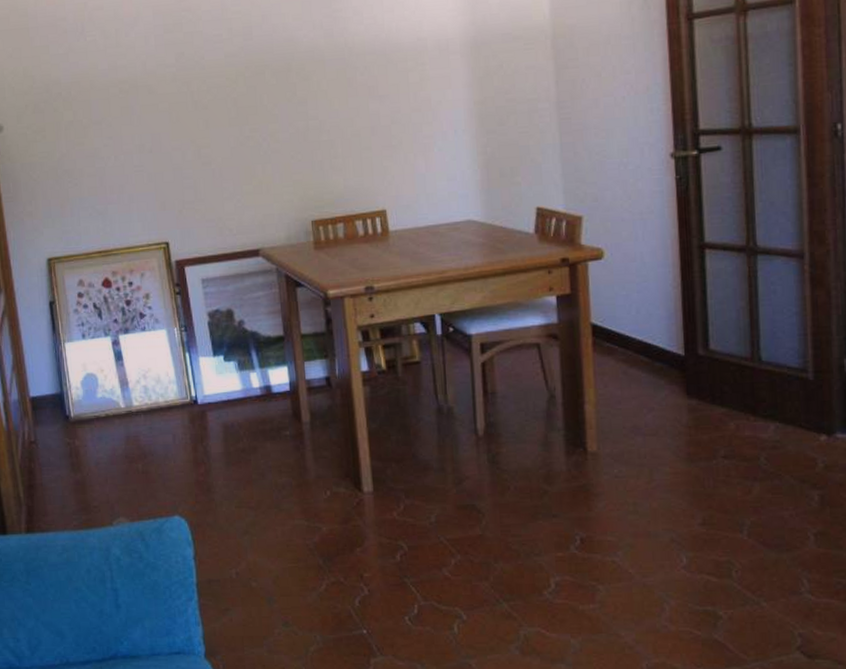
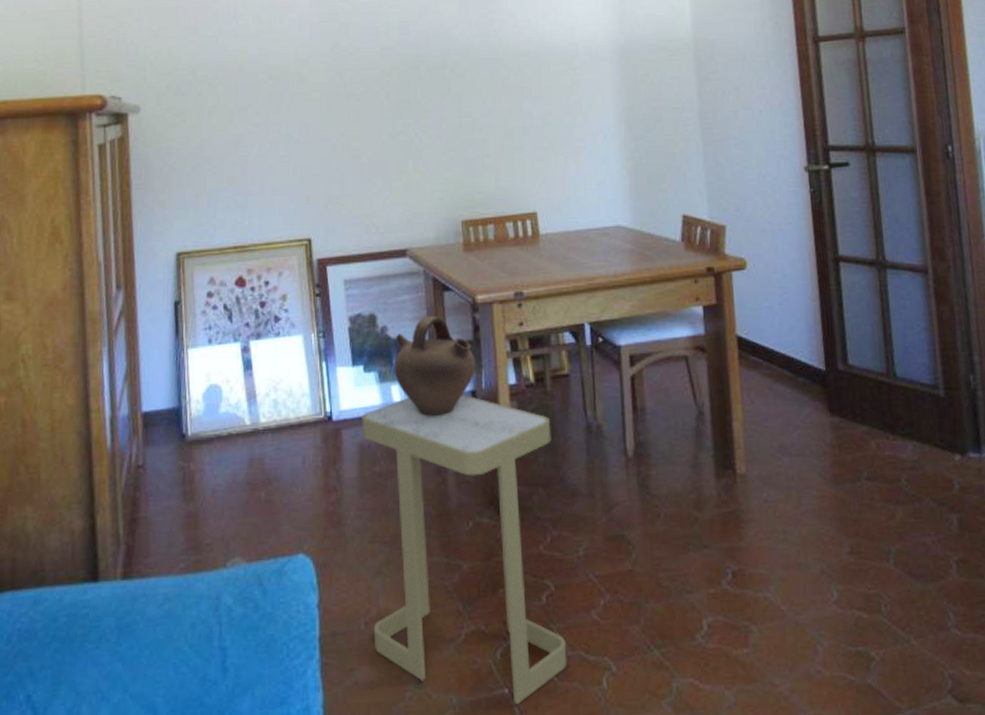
side table: none [224,381,421,644] -> present [361,395,568,706]
jug: none [251,309,329,401] -> present [394,315,476,417]

